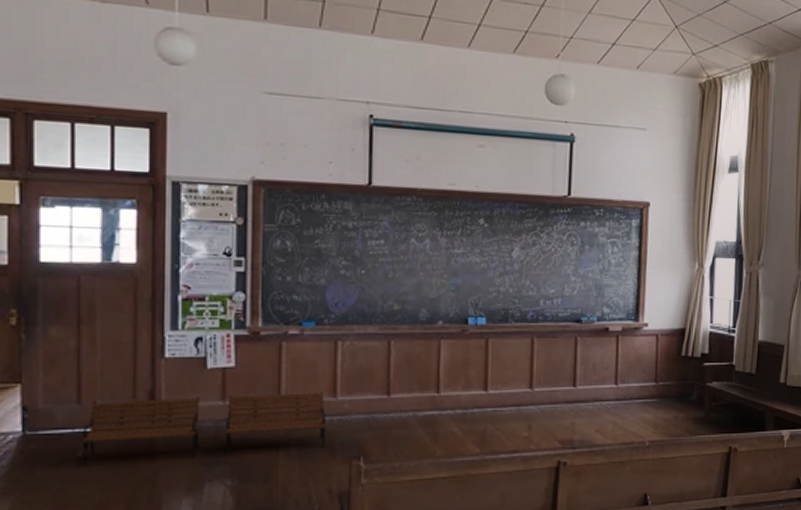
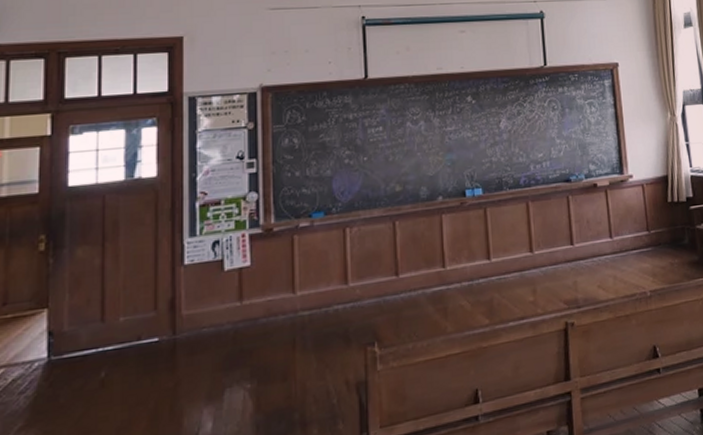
bench: present [83,391,326,465] -> none [106,280,340,385]

